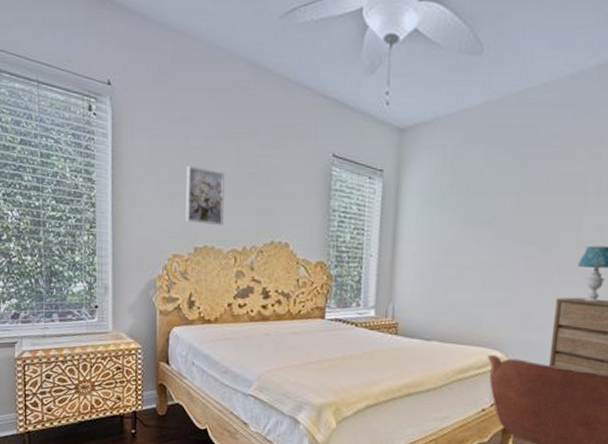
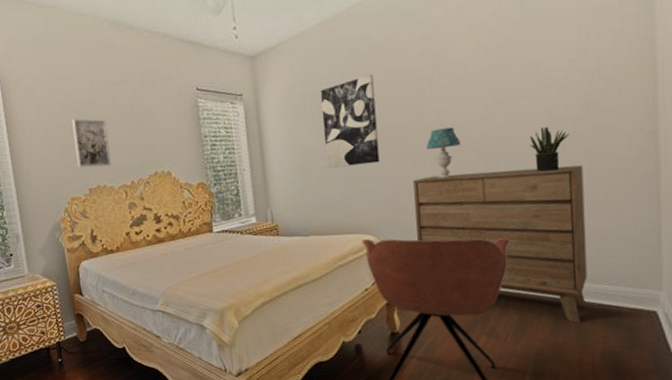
wall art: none [463,172,533,273] -> present [320,74,380,168]

